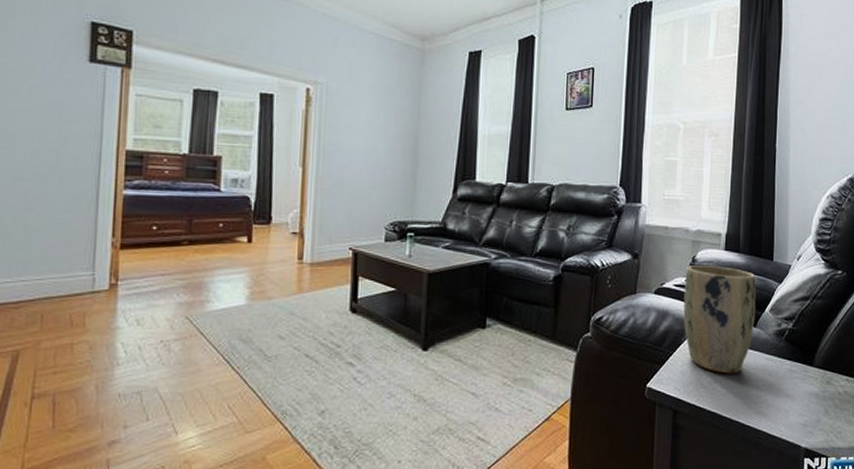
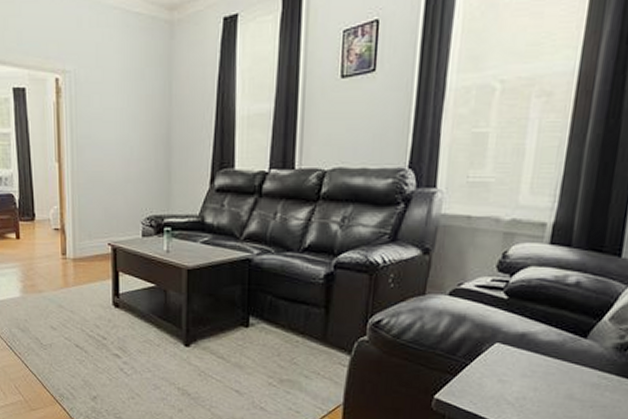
plant pot: present [683,264,756,374] -> none [486,261,593,391]

